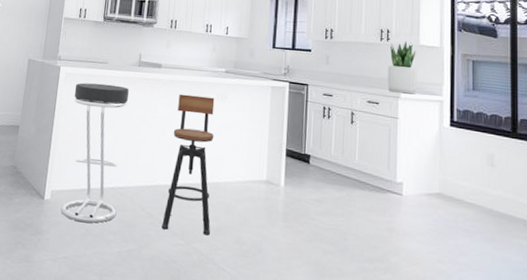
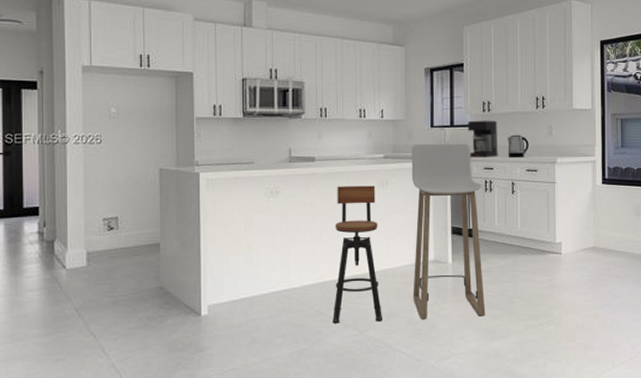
bar stool: present [61,82,129,223] -> none [219,185,283,332]
bar stool: none [242,62,320,250] -> present [411,143,486,319]
coffee maker: none [309,45,339,85] -> present [467,120,498,159]
kettle: none [348,64,371,89] -> present [508,134,529,158]
planter: present [387,40,417,95] -> none [544,106,571,158]

